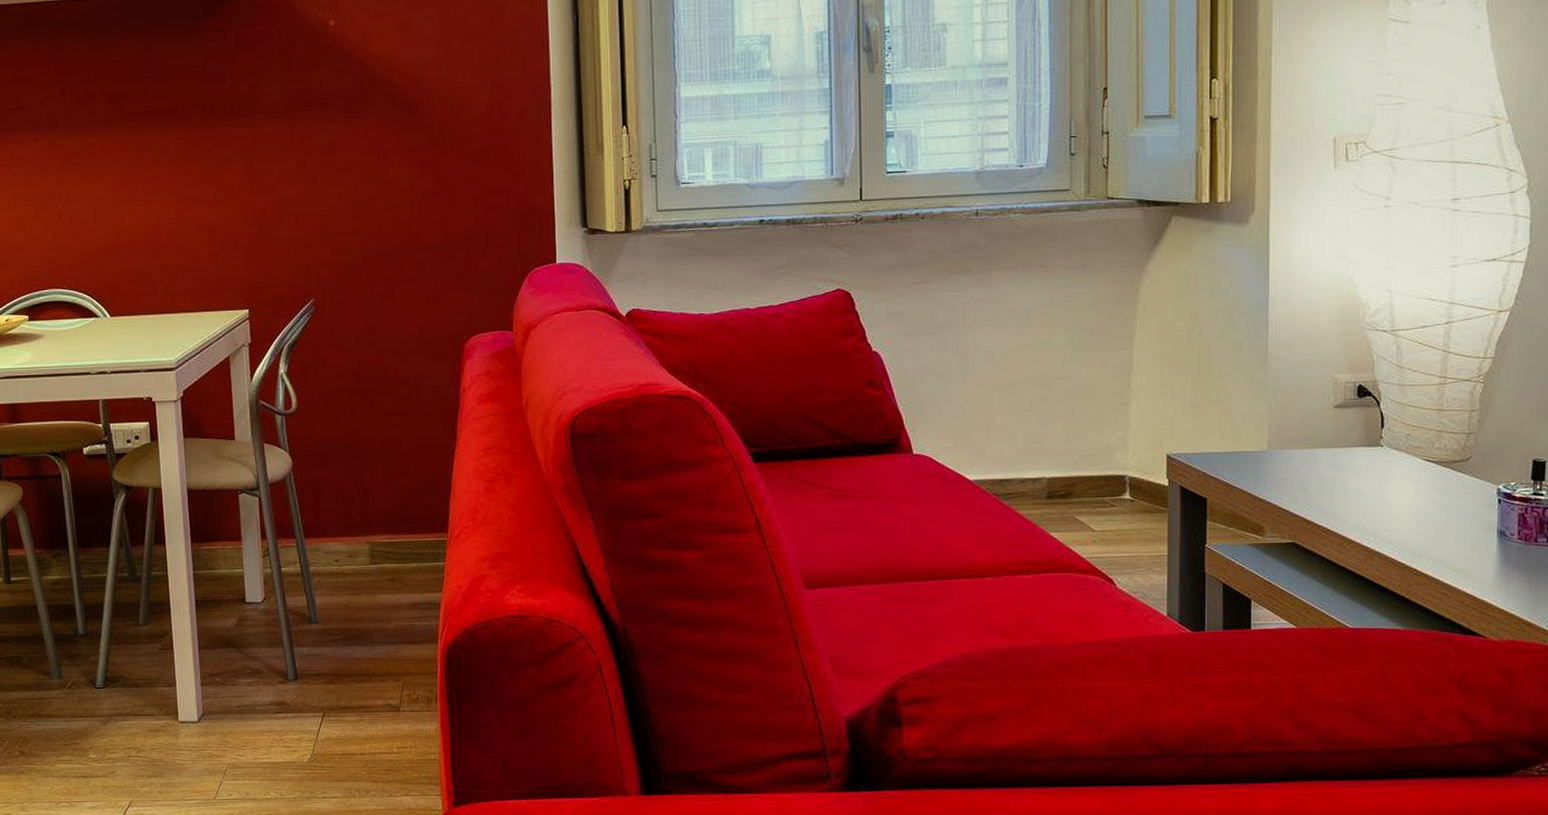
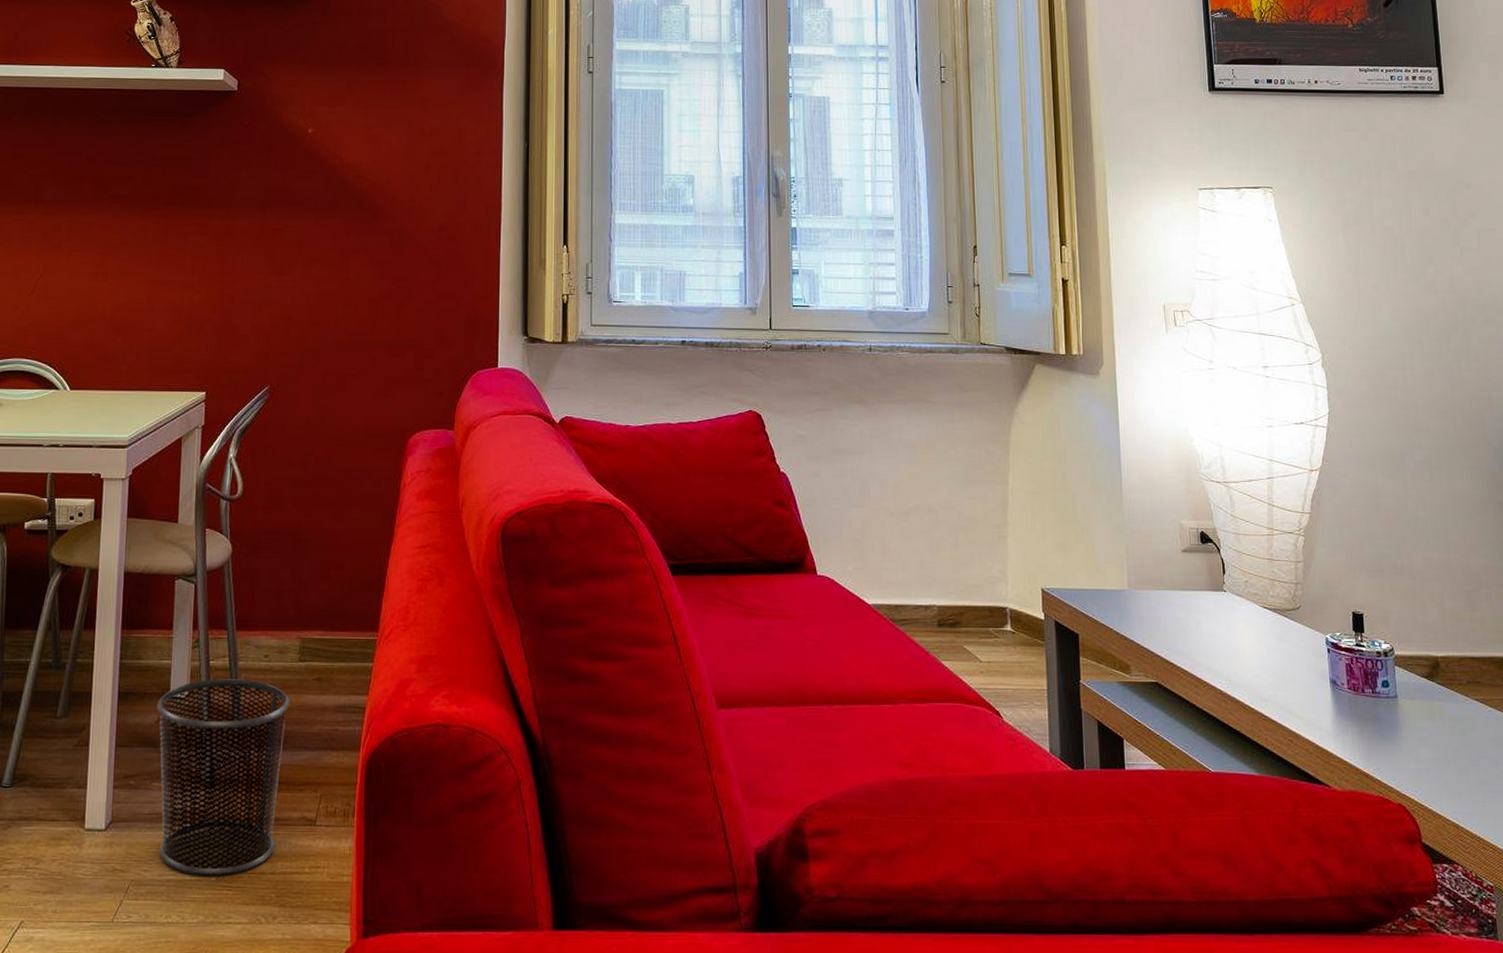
waste bin: none [234,583,365,759] -> present [157,679,290,877]

